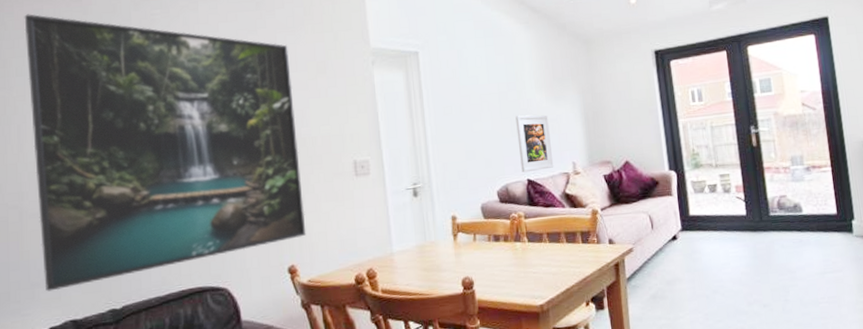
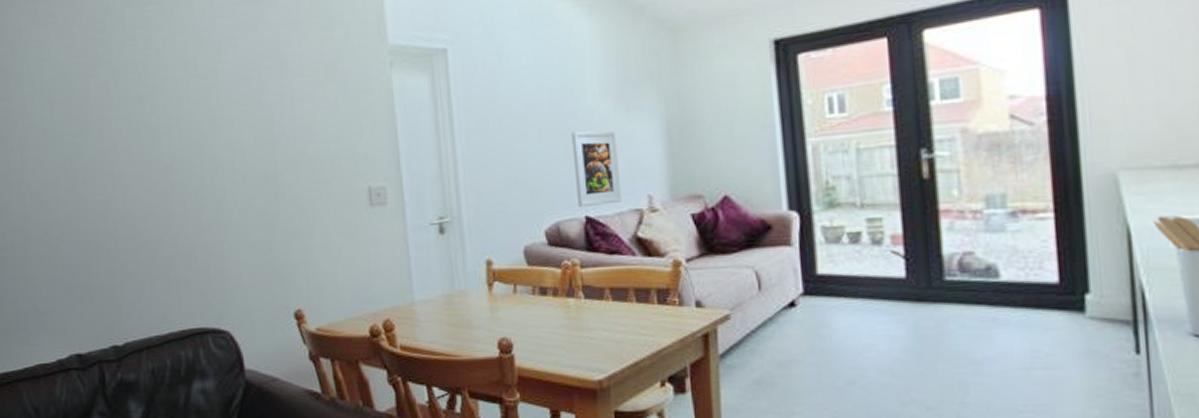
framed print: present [24,14,307,292] -> none [20,15,314,322]

